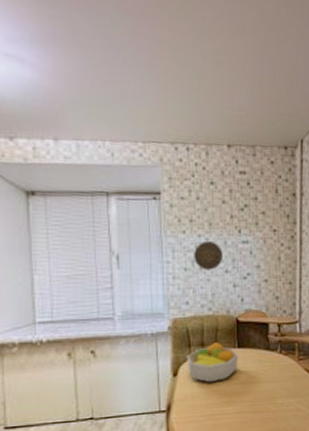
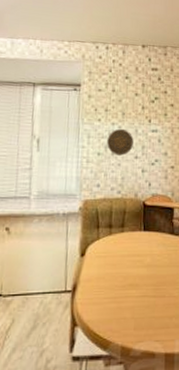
fruit bowl: present [186,341,239,383] -> none [94,223,144,265]

